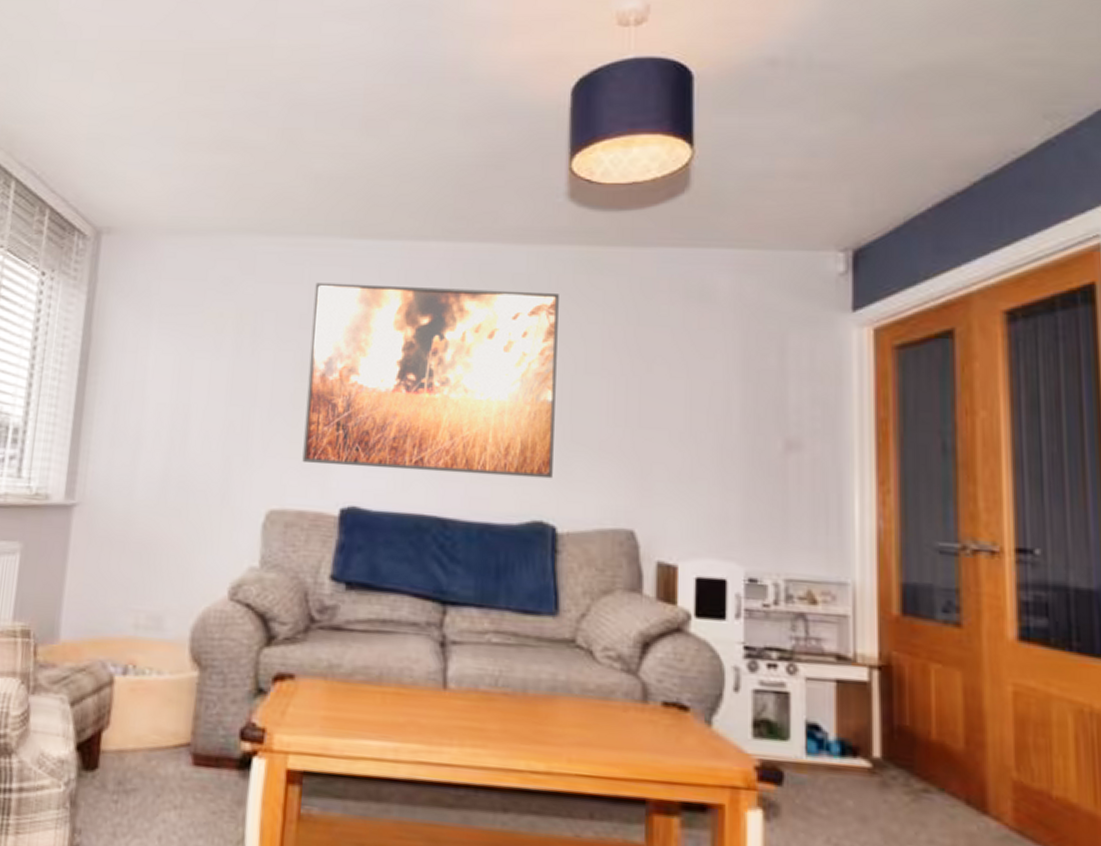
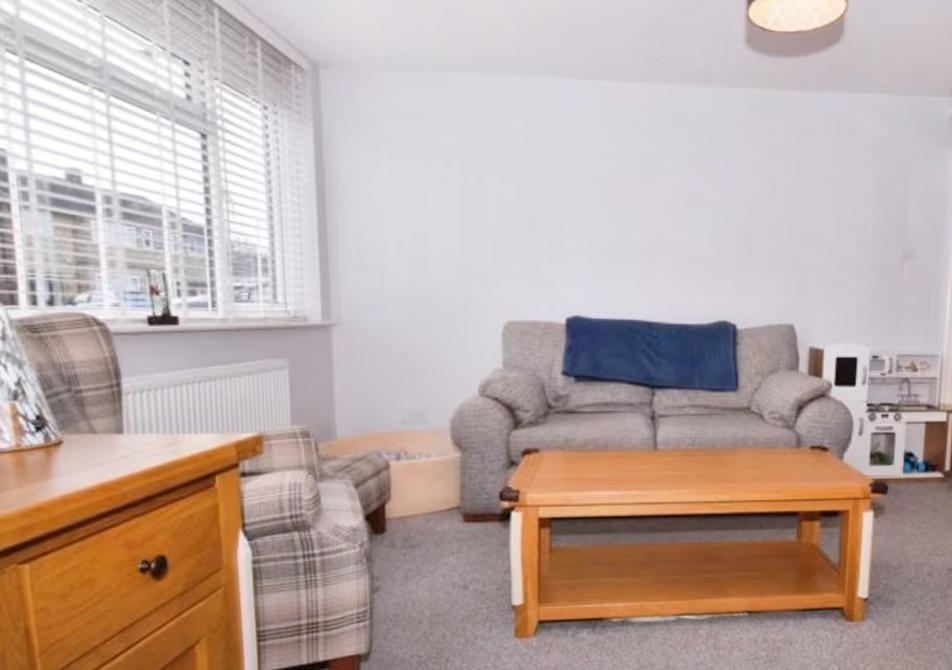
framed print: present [302,282,559,479] -> none [530,119,738,287]

